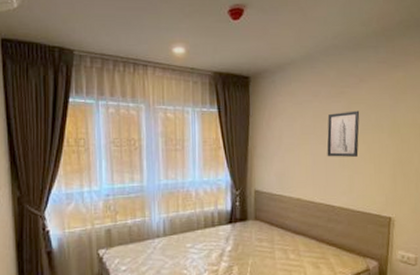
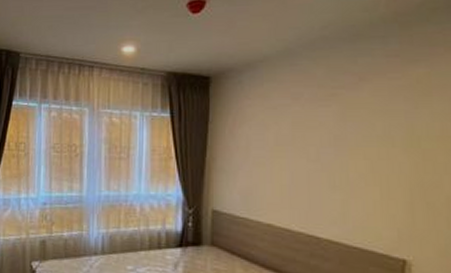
wall art: present [327,110,360,157] -> none [310,117,359,176]

